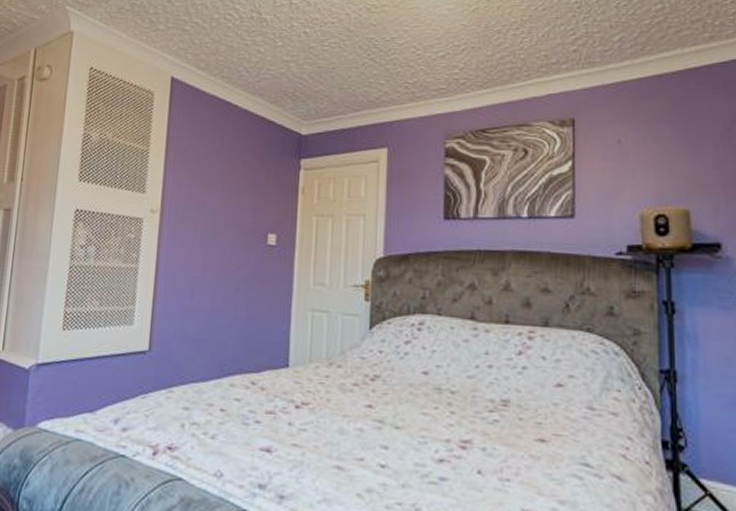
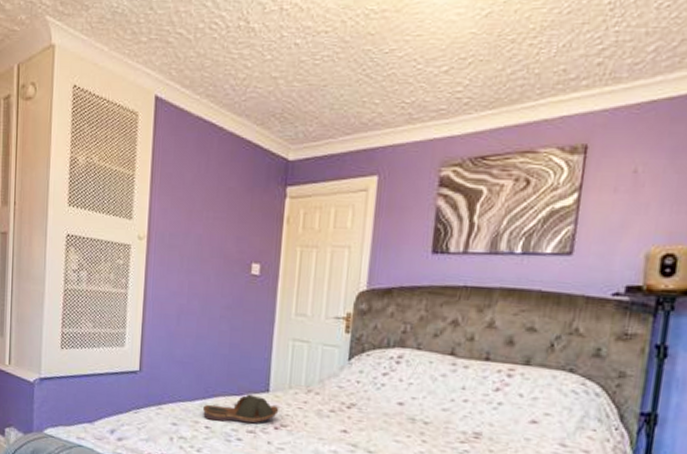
slipper: none [218,370,300,403] -> present [203,394,279,424]

